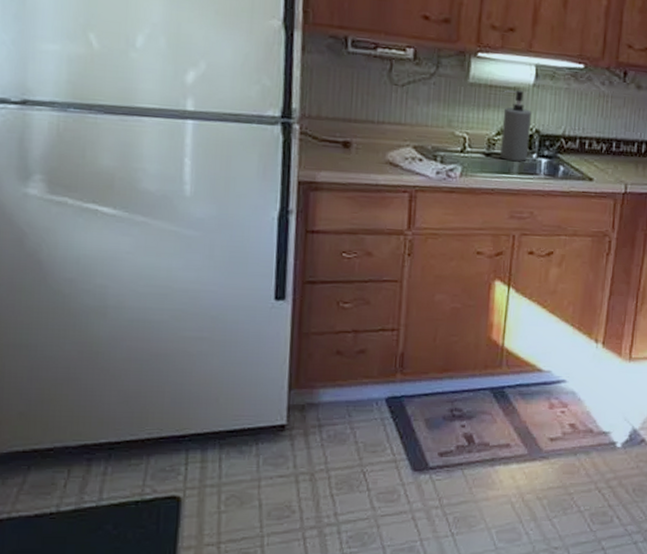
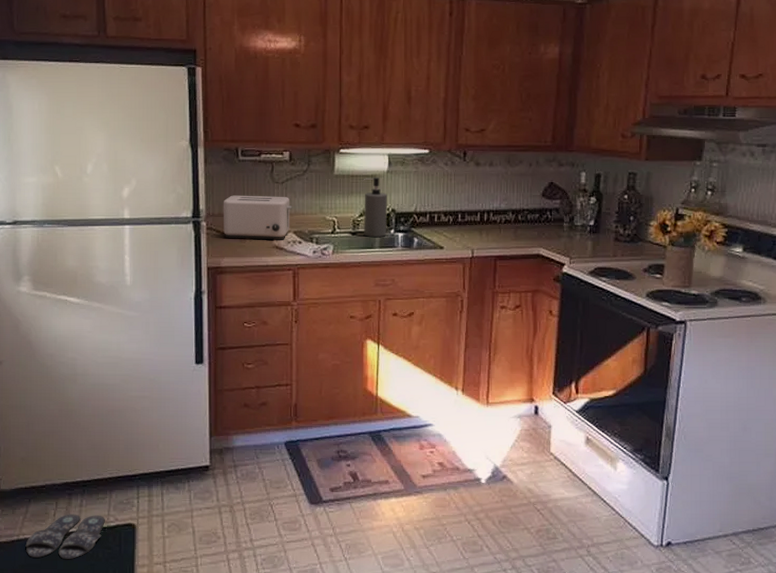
slippers: none [19,484,139,543] -> present [25,514,105,560]
toaster: none [322,94,414,155] -> present [223,195,293,240]

